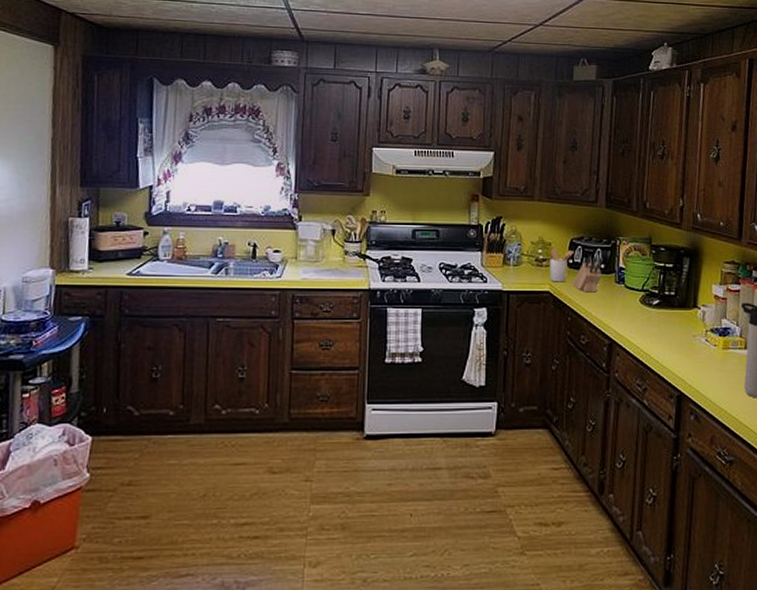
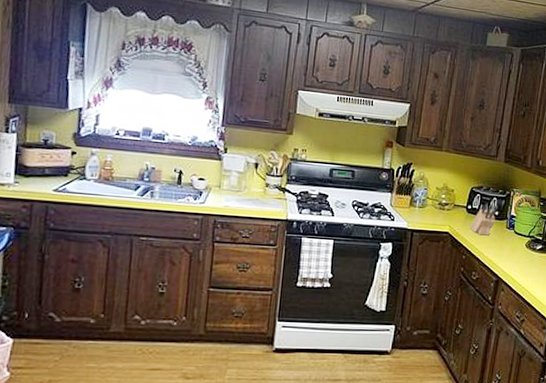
utensil holder: present [549,247,574,282] -> none [450,194,473,225]

